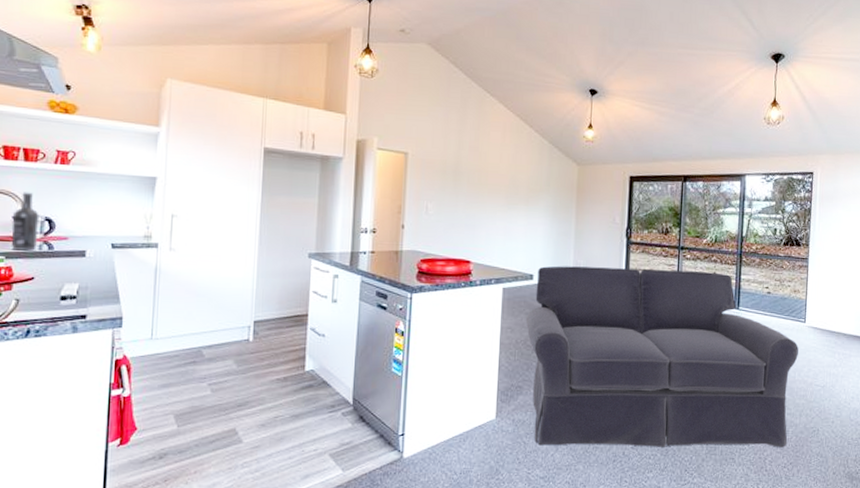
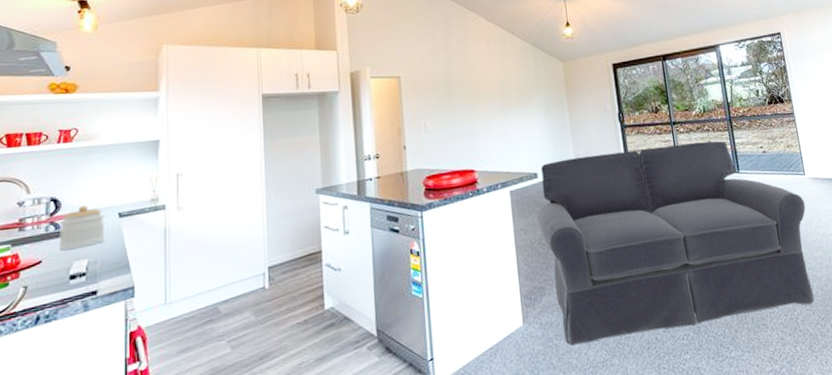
wine bottle: present [11,192,39,251] -> none [17,175,45,237]
jar: none [52,230,98,272] -> present [60,205,105,251]

